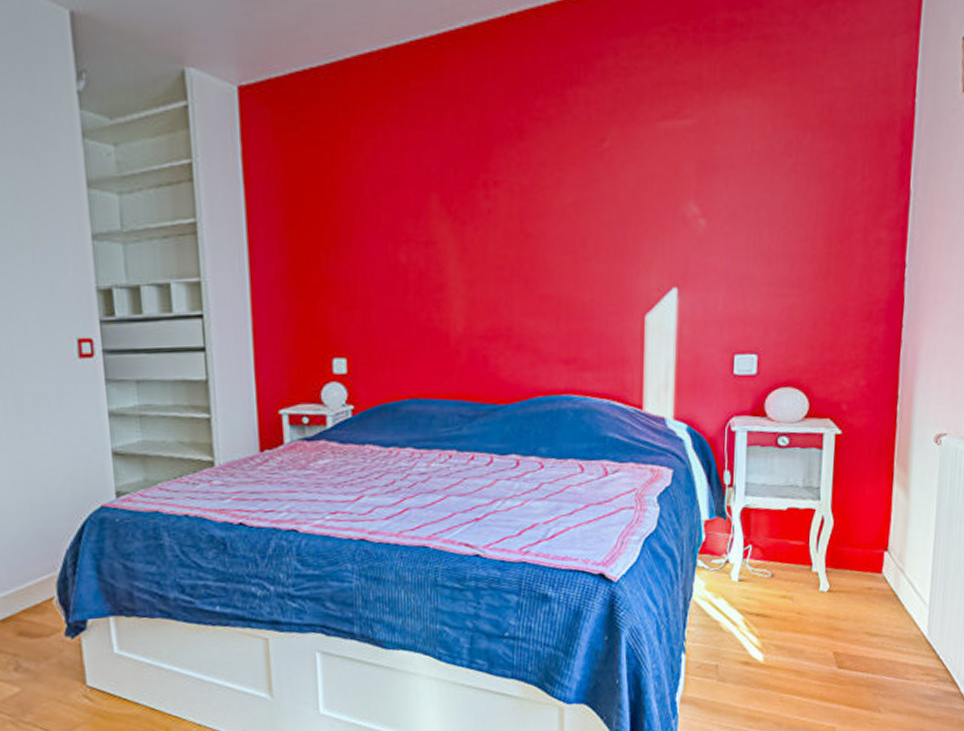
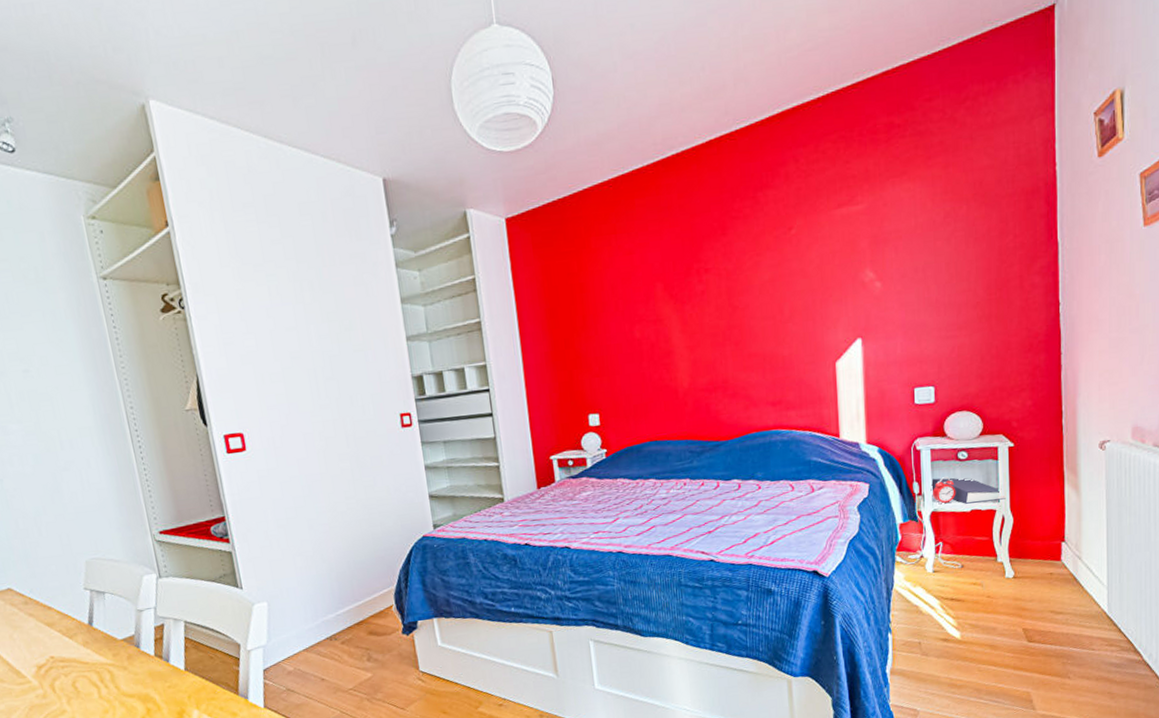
alarm clock: none [744,466,773,499] -> present [932,477,956,505]
book: none [745,467,827,500] -> present [931,478,1006,504]

